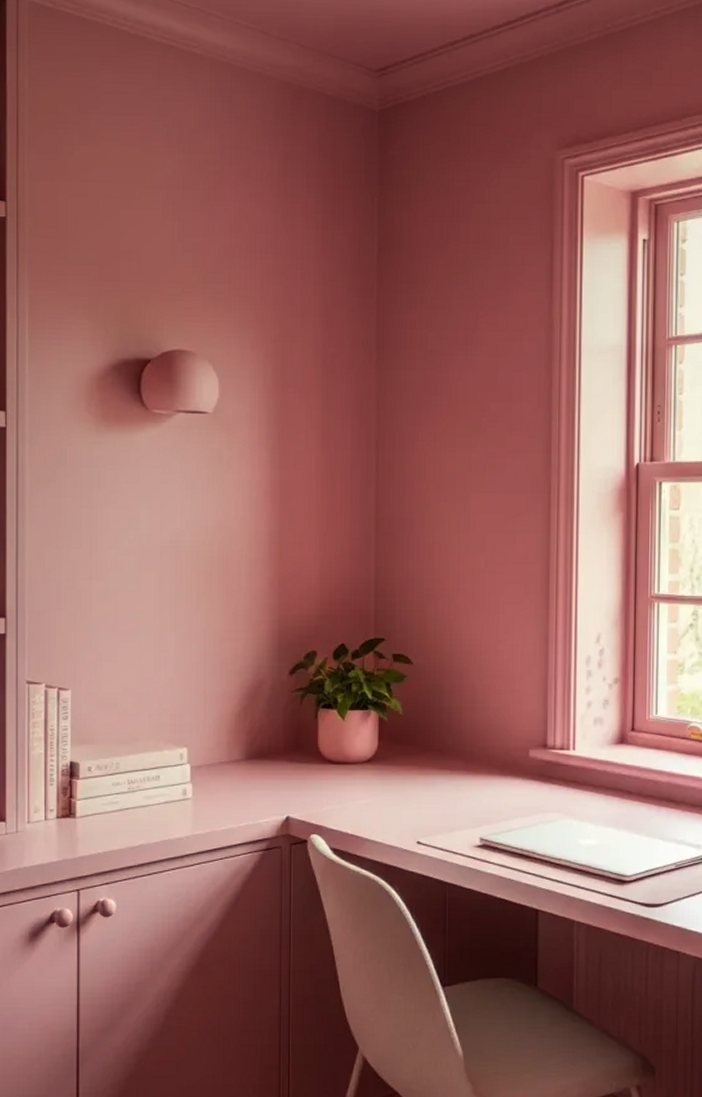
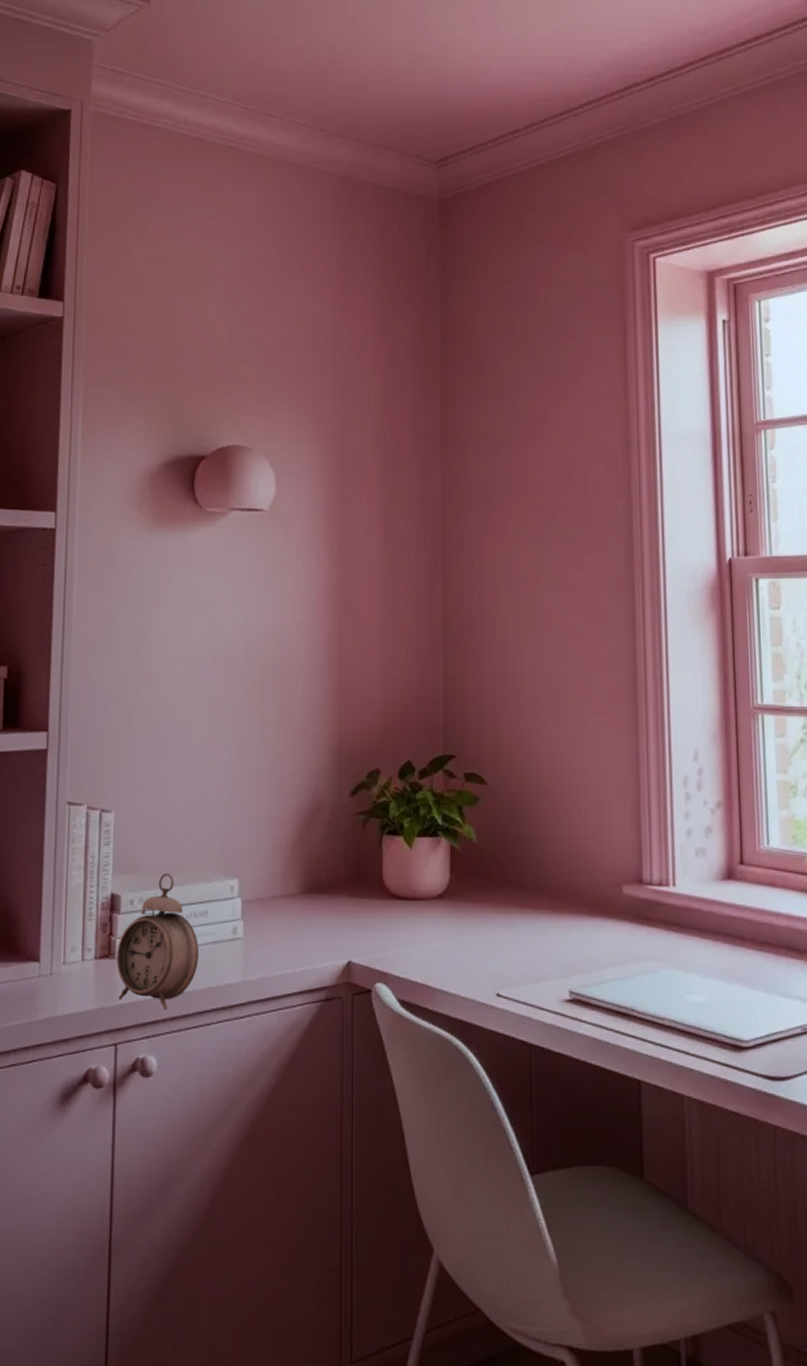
alarm clock: none [77,744,153,860] -> present [116,873,200,1010]

